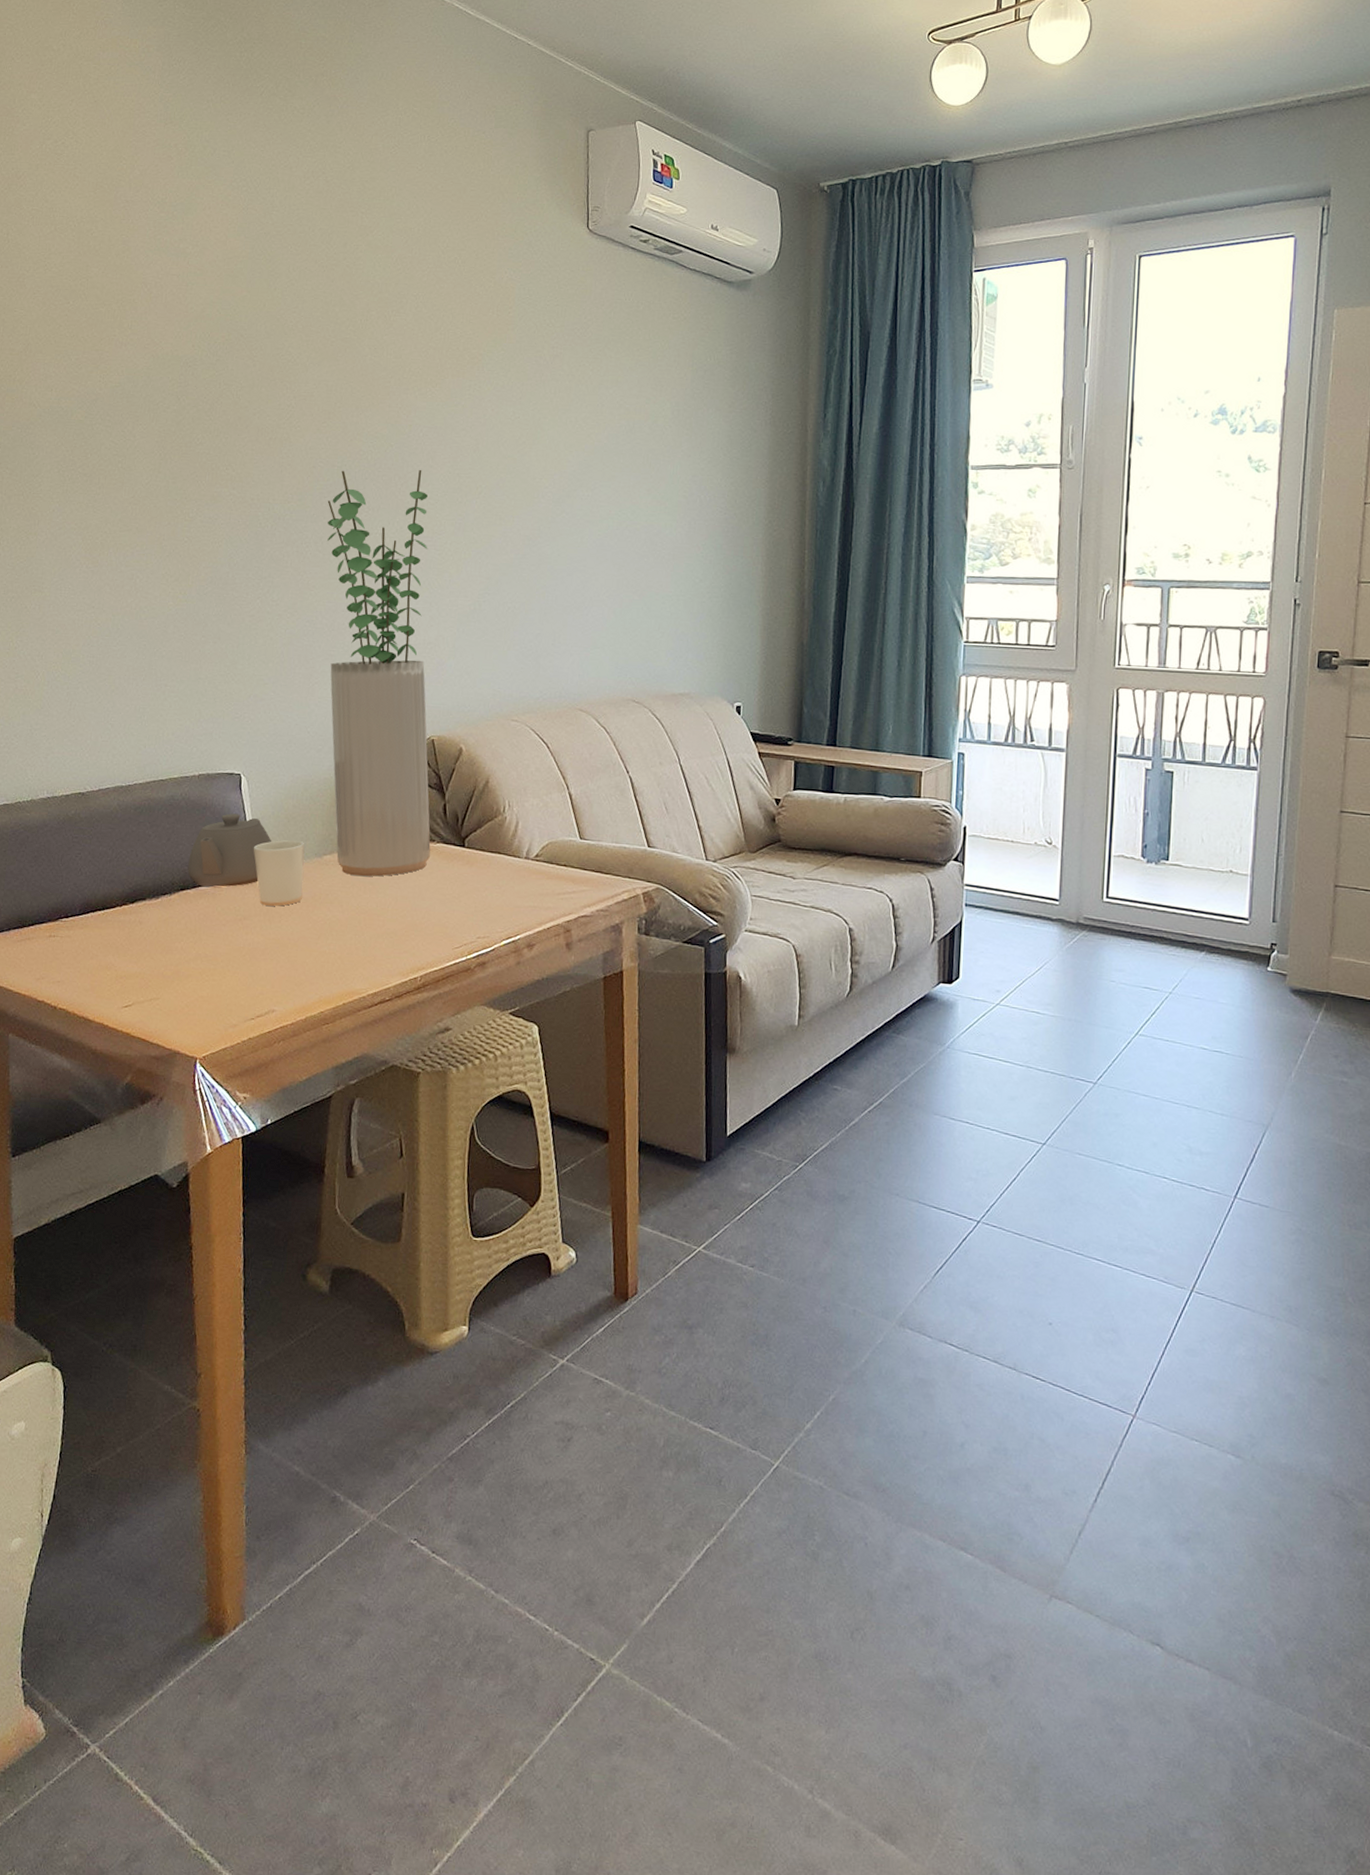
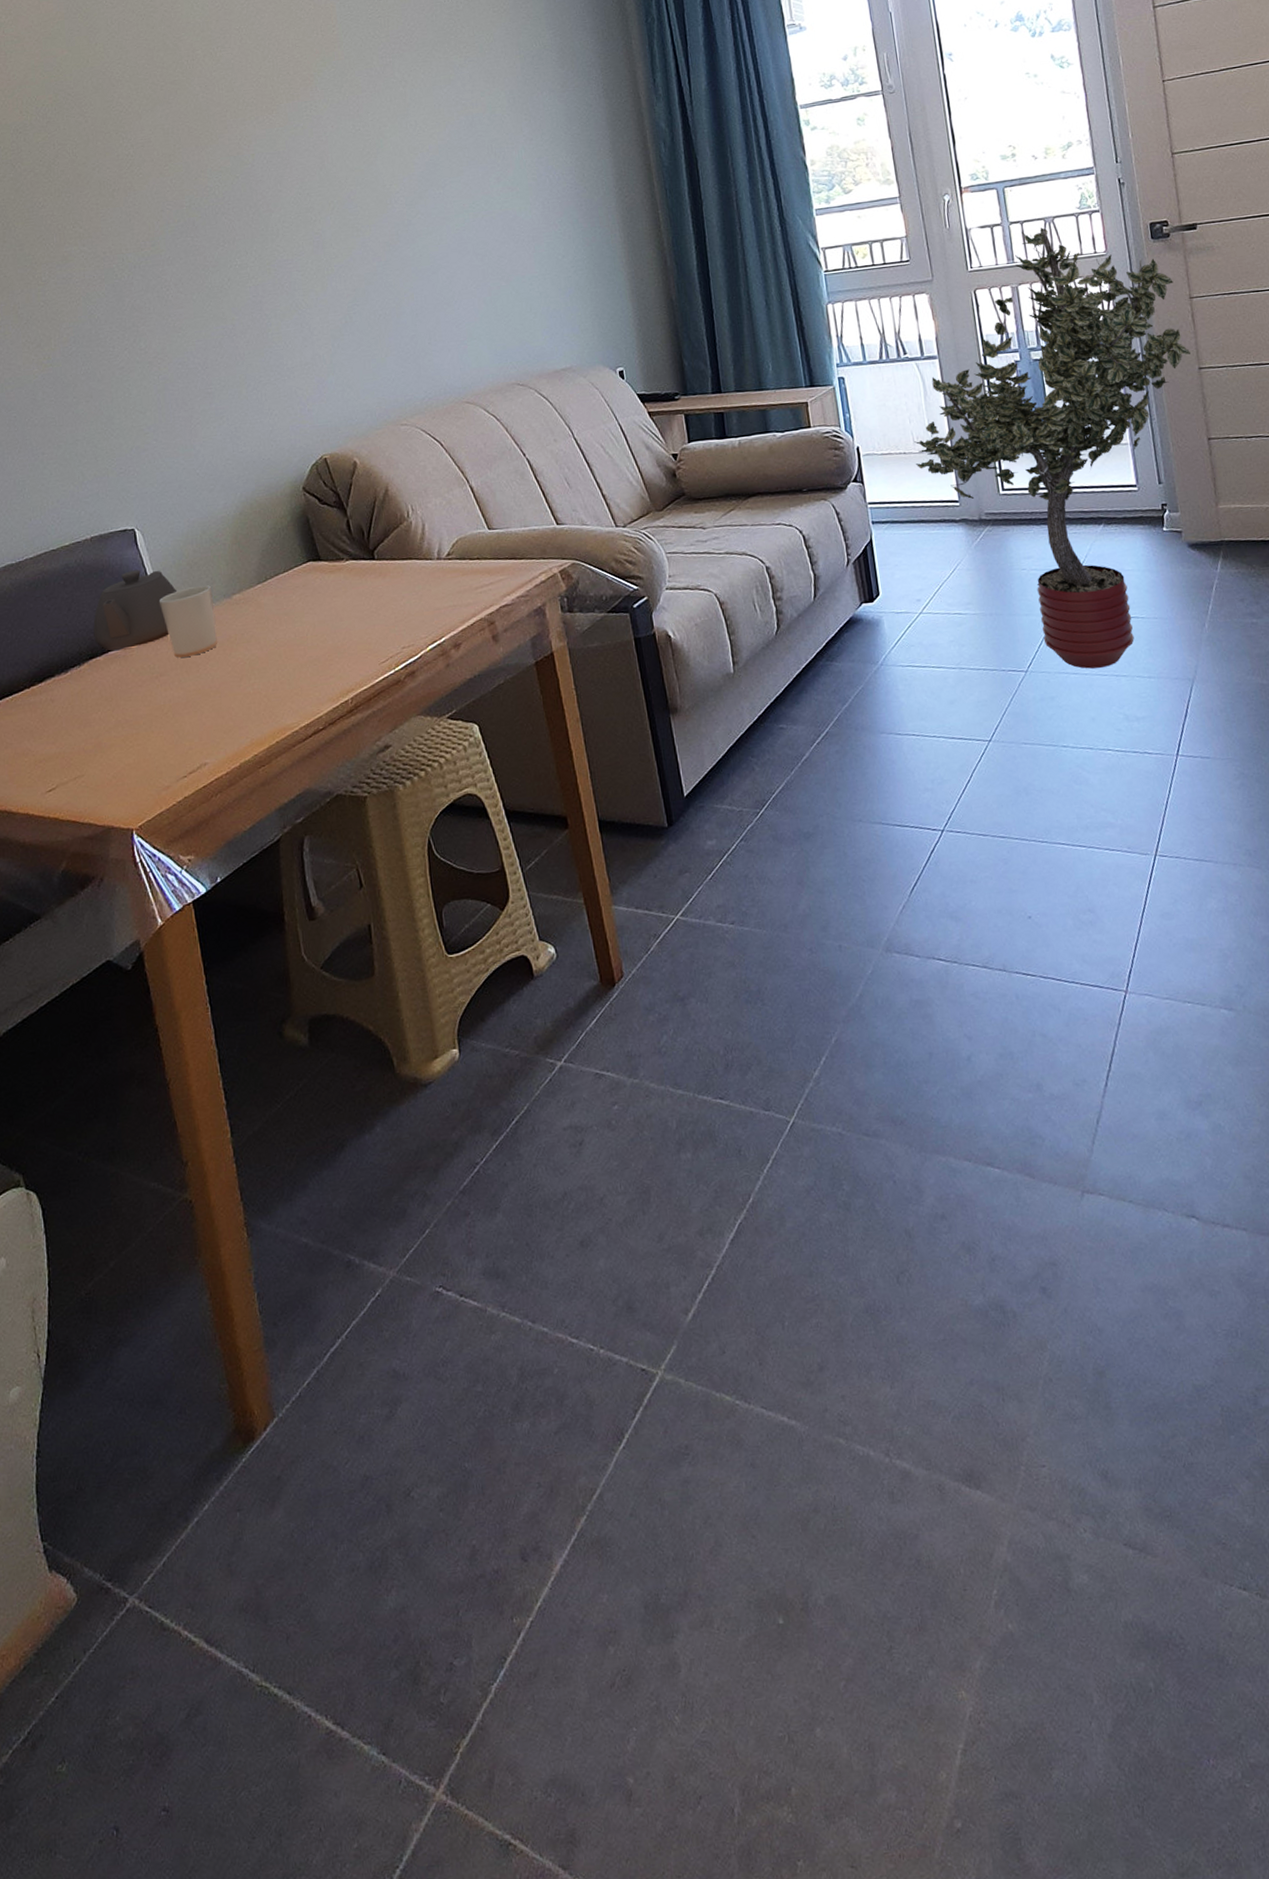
vase: present [327,469,431,877] -> none [181,195,342,610]
potted tree: none [1021,636,1334,1095] -> present [914,227,1190,669]

